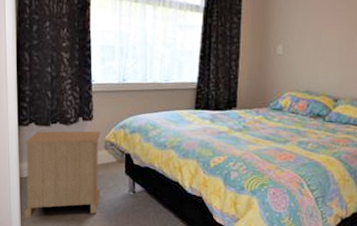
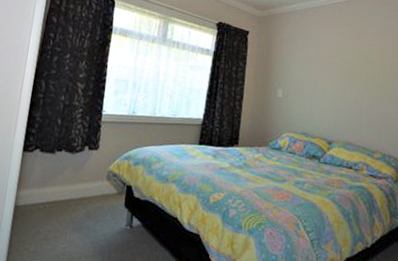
nightstand: present [24,130,101,219] -> none [11,158,105,252]

